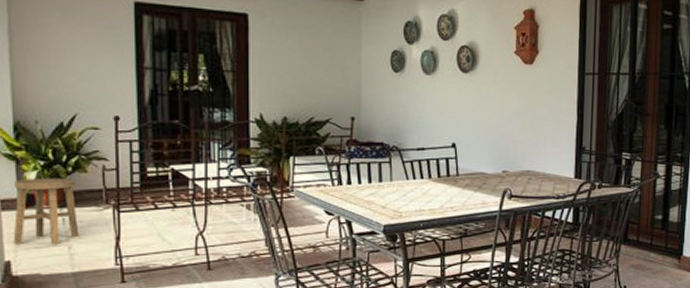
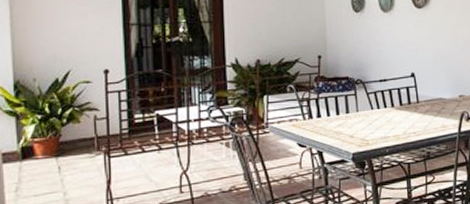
stool: present [13,177,80,244] -> none [13,129,74,194]

